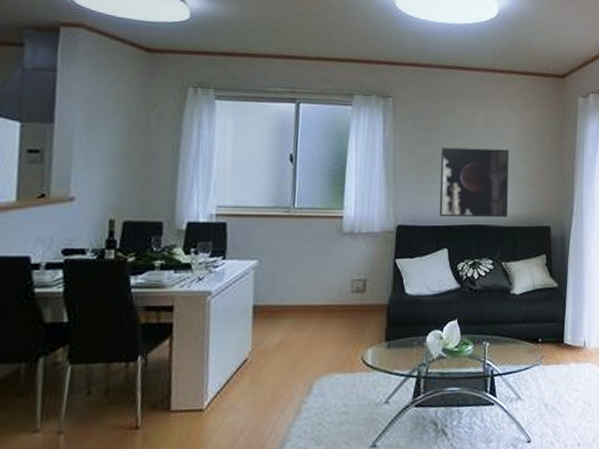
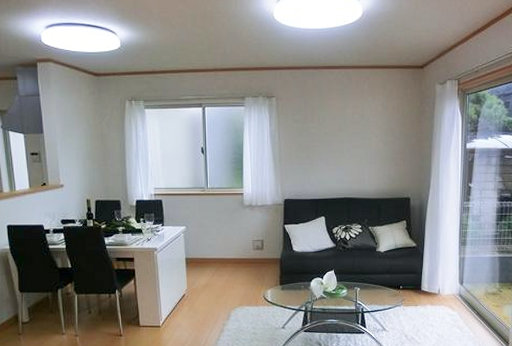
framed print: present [439,147,509,218] -> none [316,135,374,192]

